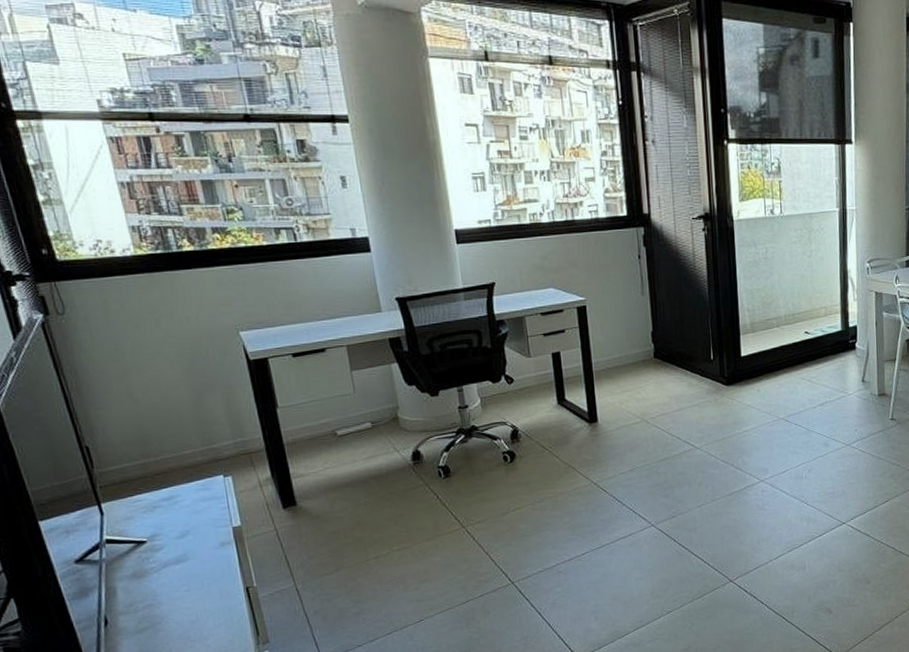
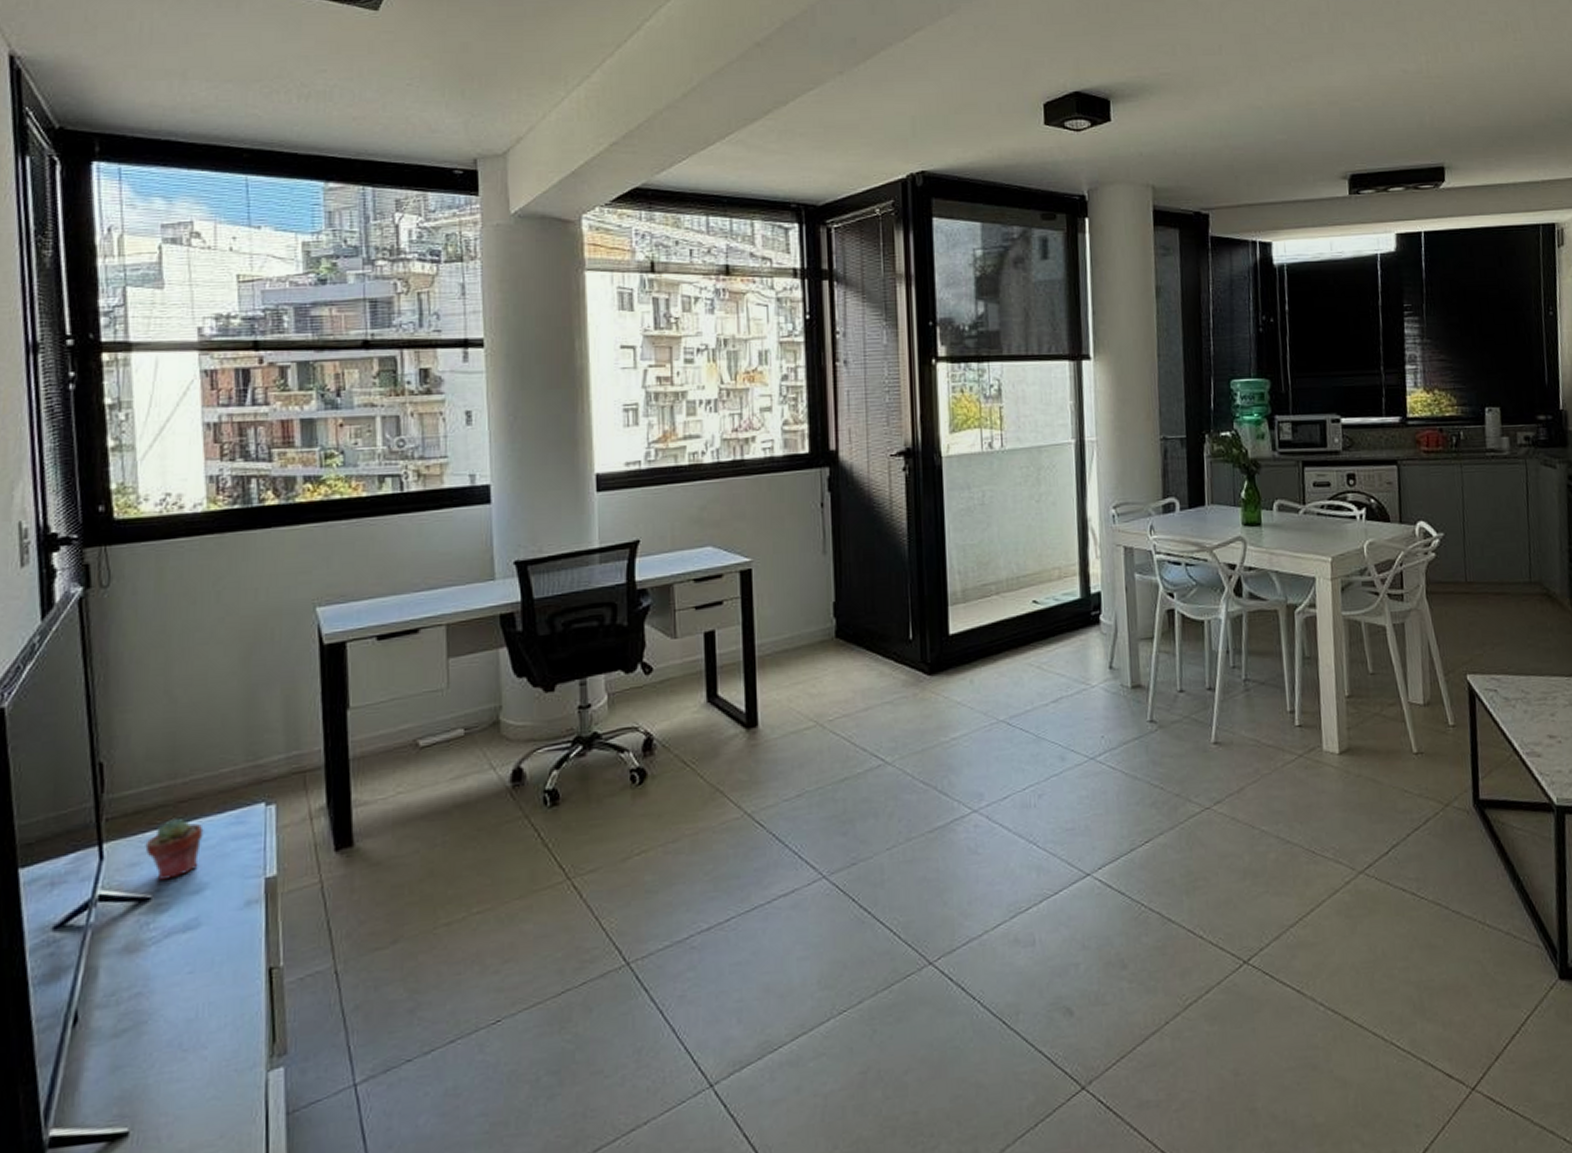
potted succulent: none [134,486,179,529] -> present [145,819,204,880]

